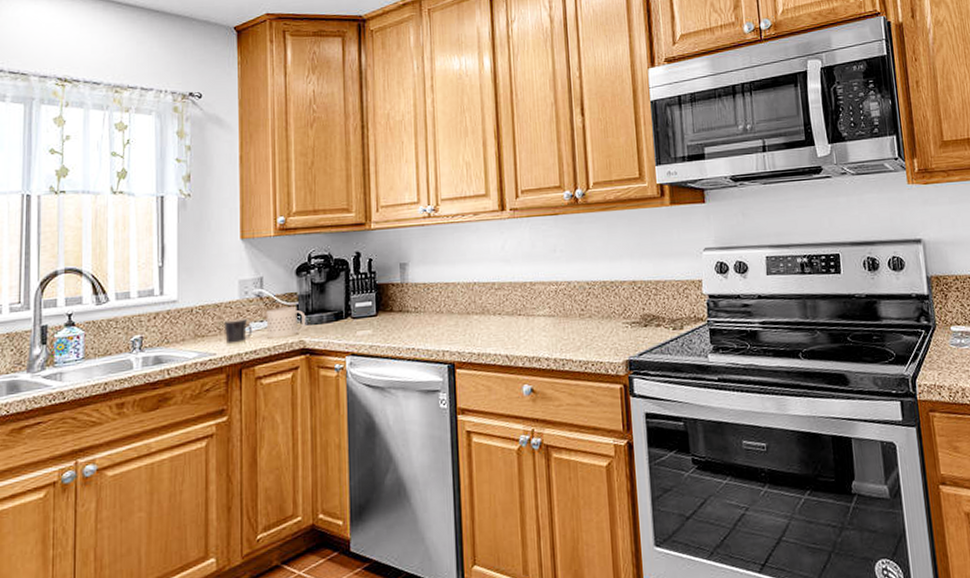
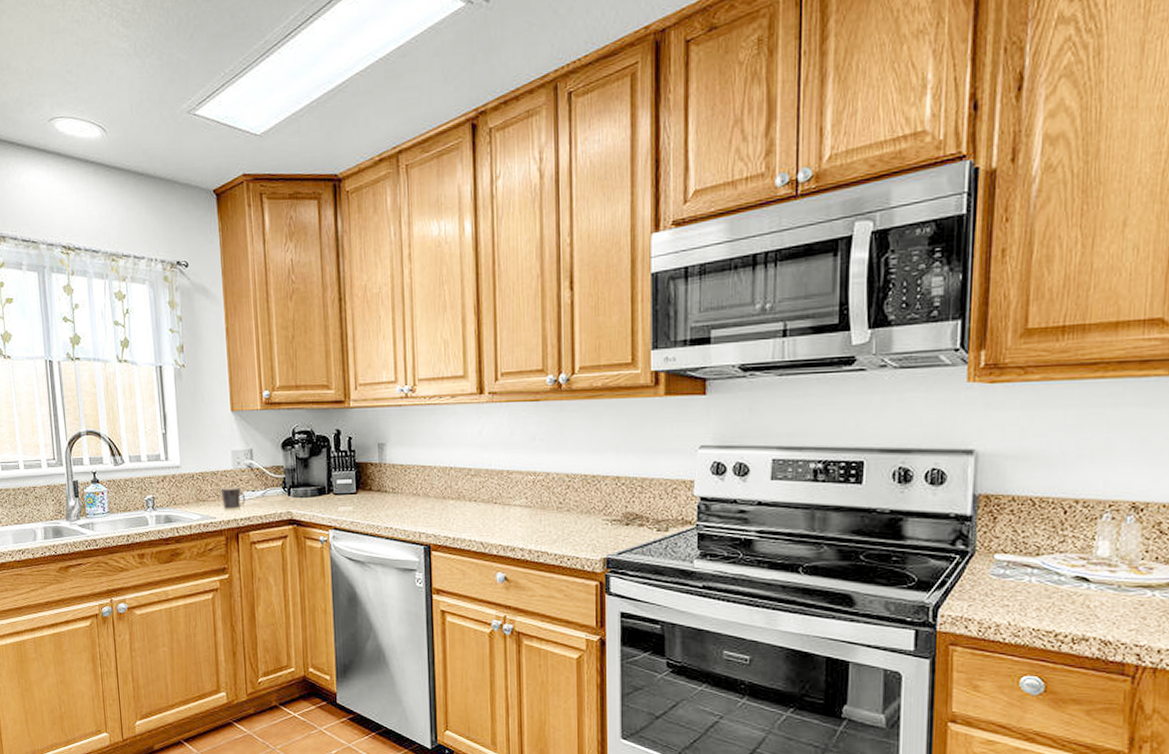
mug: present [265,306,306,339] -> none [256,479,293,508]

